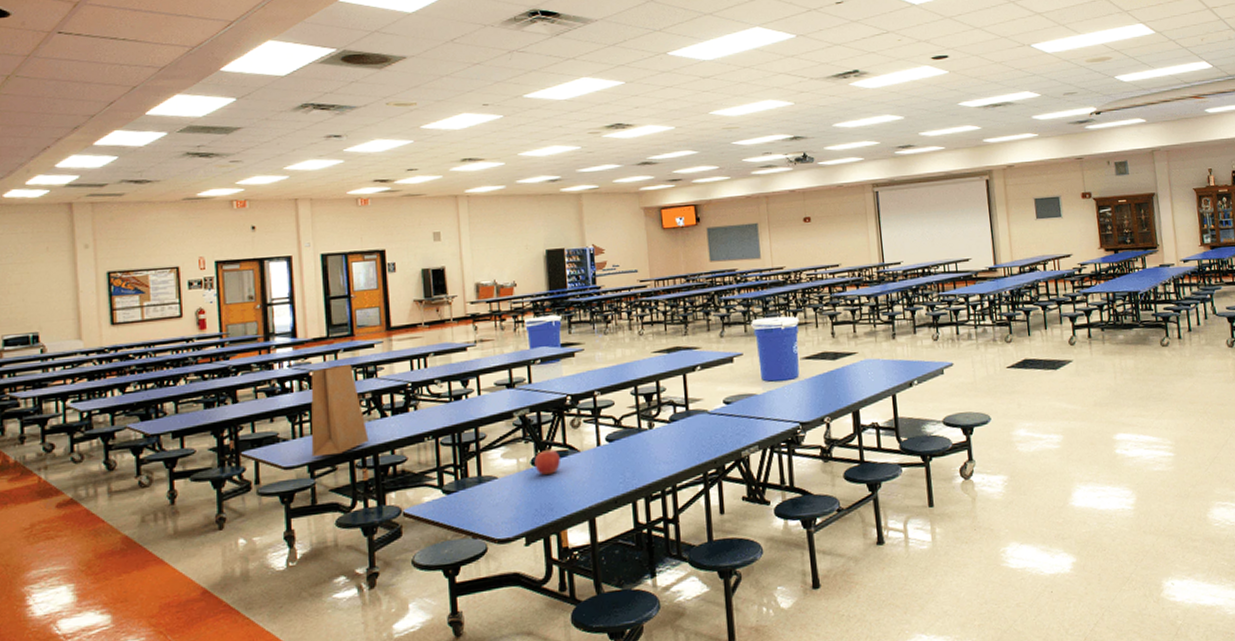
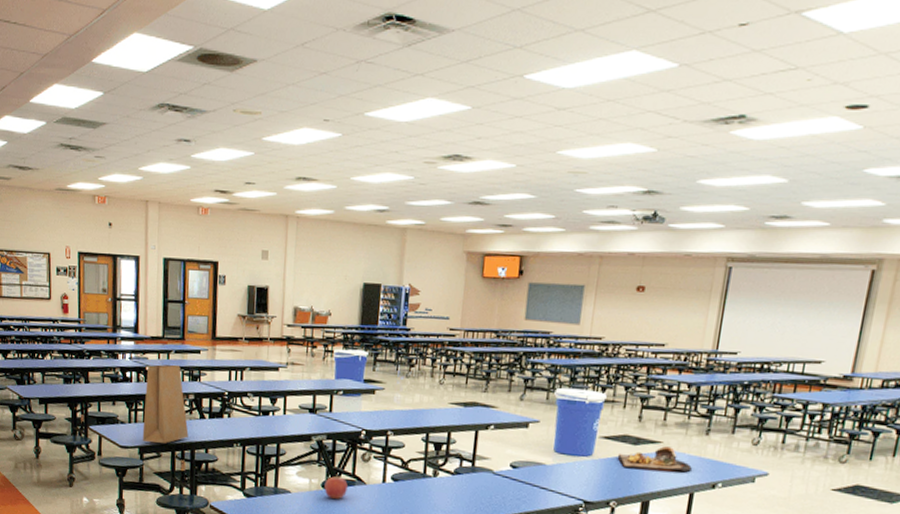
food tray: none [821,356,888,384] -> present [617,446,692,473]

